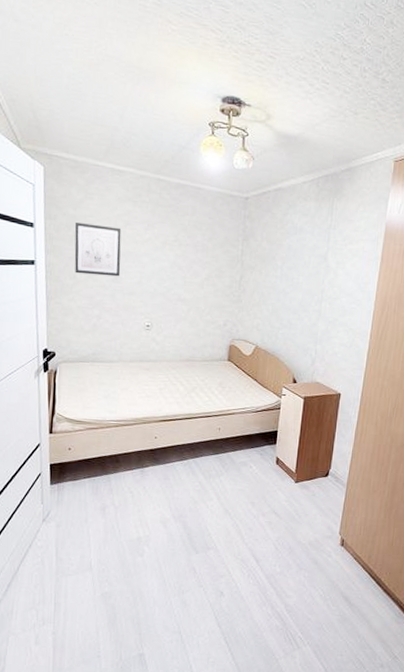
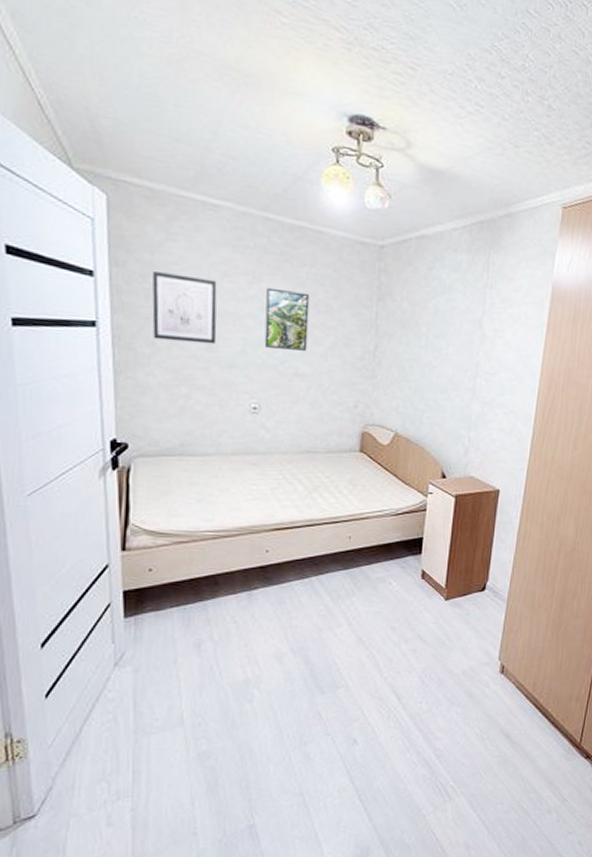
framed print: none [156,232,191,281] -> present [264,287,310,351]

